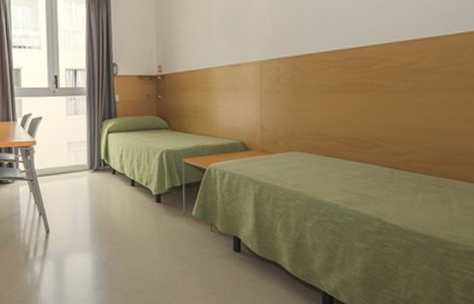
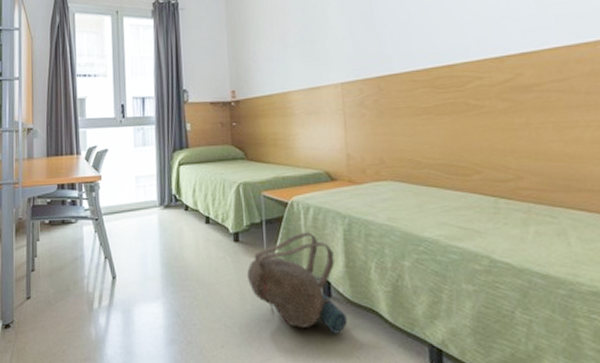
backpack: none [167,195,253,283] -> present [247,232,347,334]

